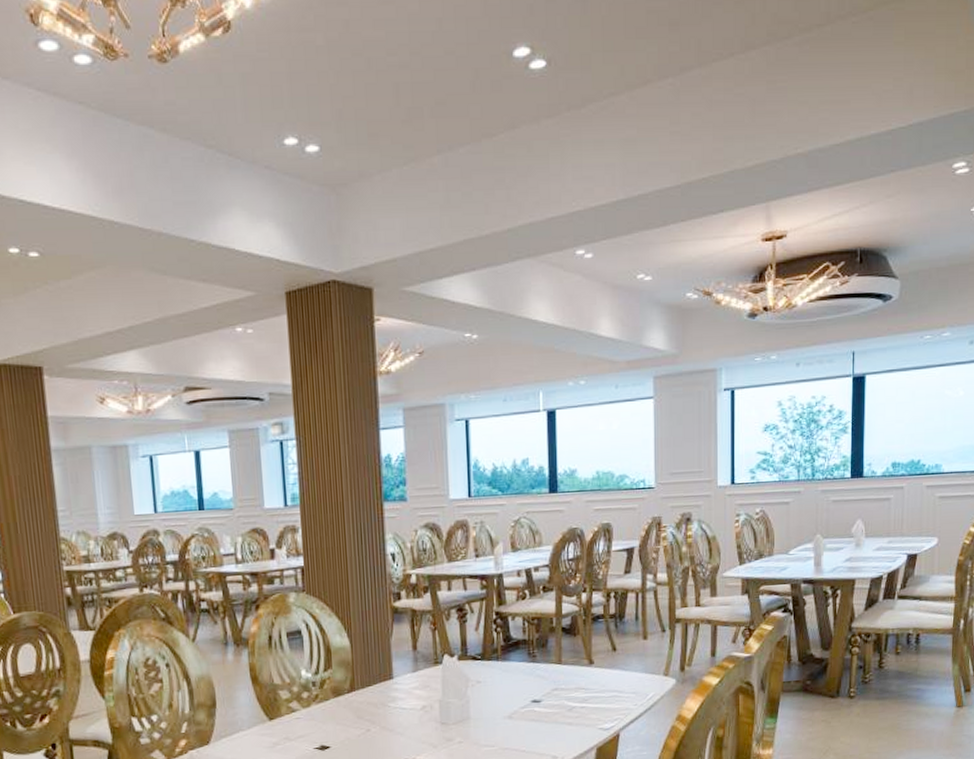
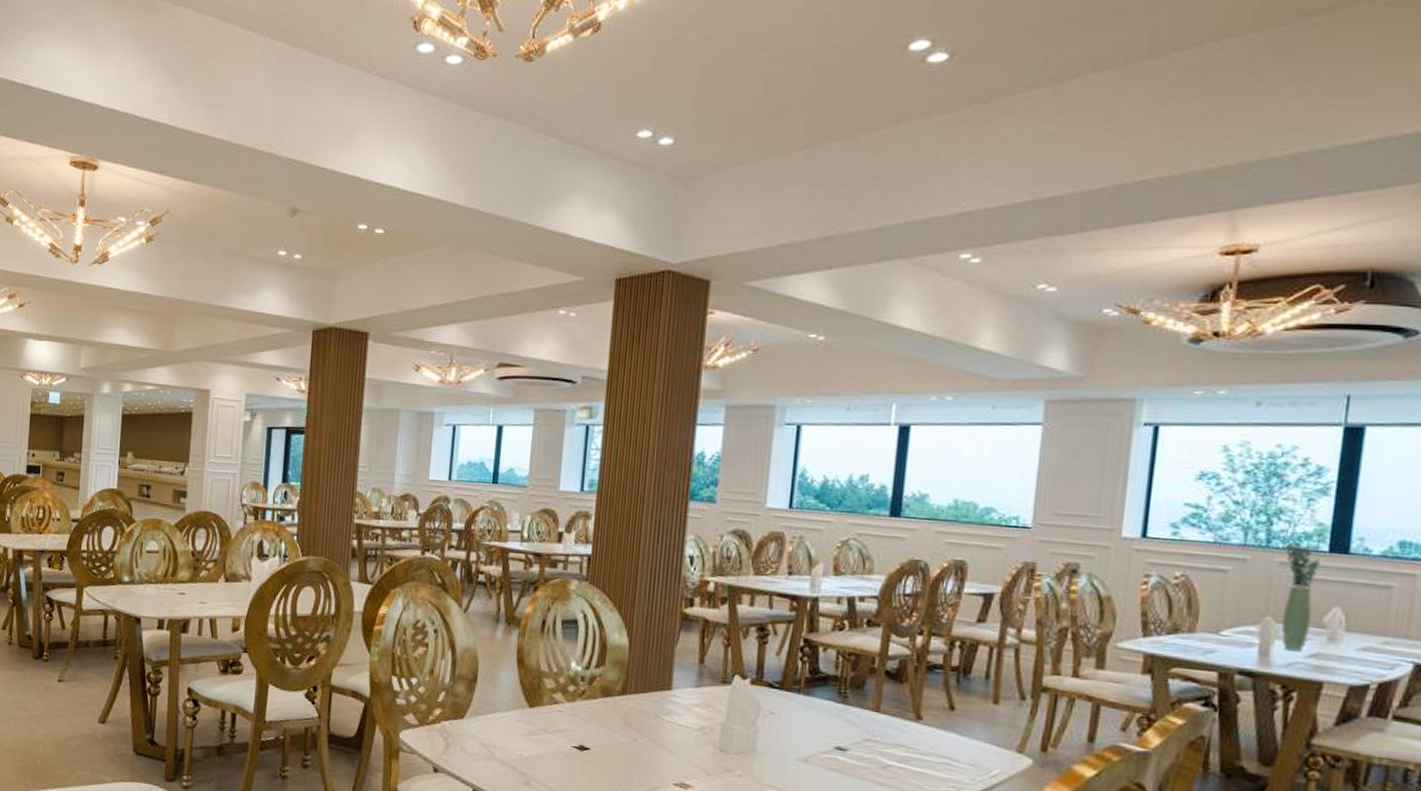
vase: none [823,472,847,559] -> present [1281,540,1321,652]

